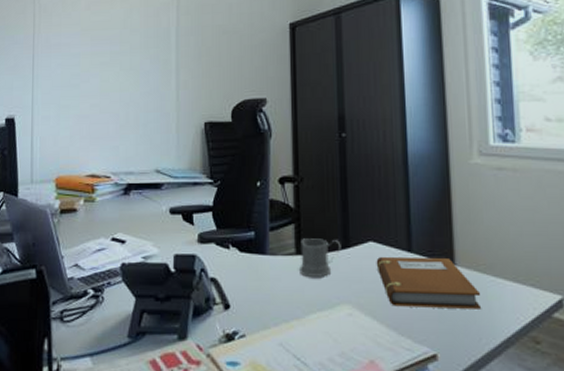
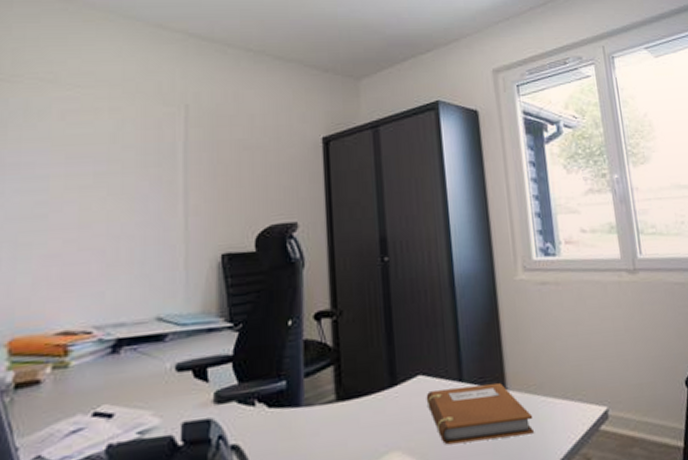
mug: present [300,238,341,277] -> none [341,378,388,426]

